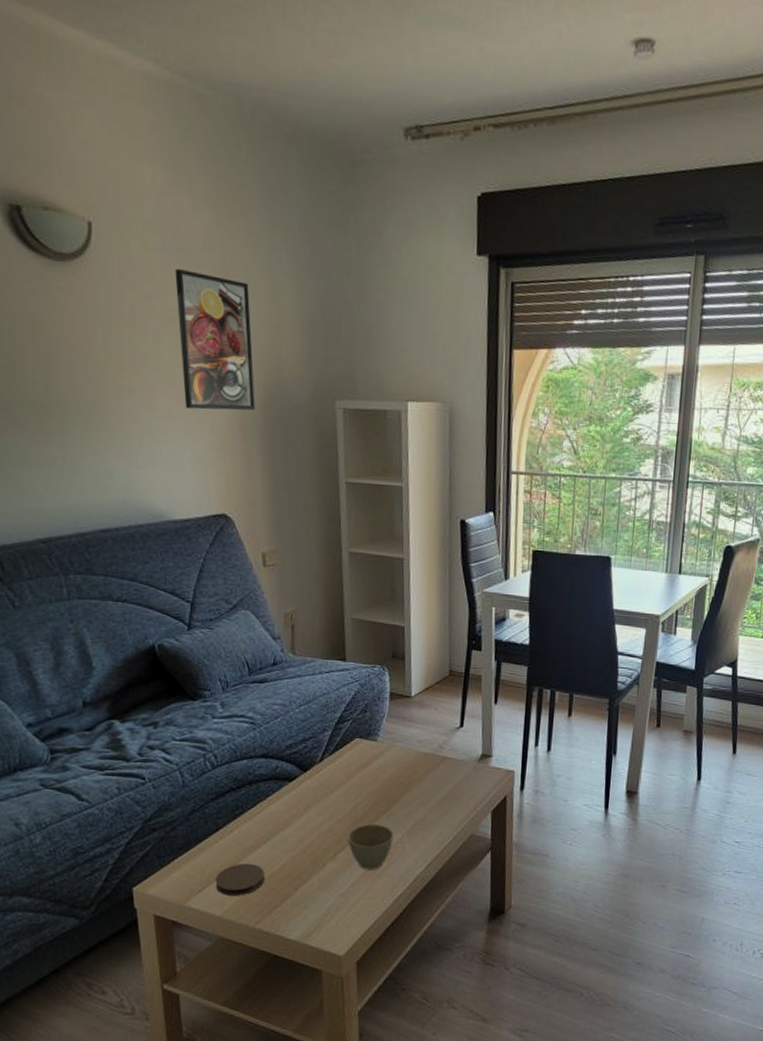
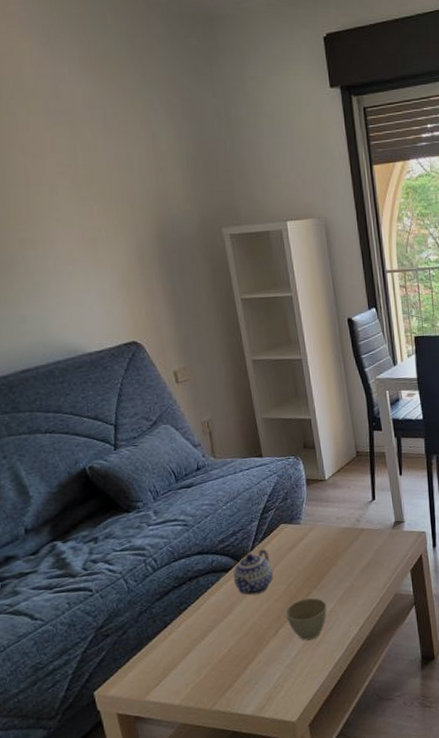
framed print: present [175,268,256,411] -> none [60,128,150,252]
coaster: present [215,863,266,896] -> none [169,651,216,685]
teapot: none [296,762,341,811] -> present [233,549,274,595]

